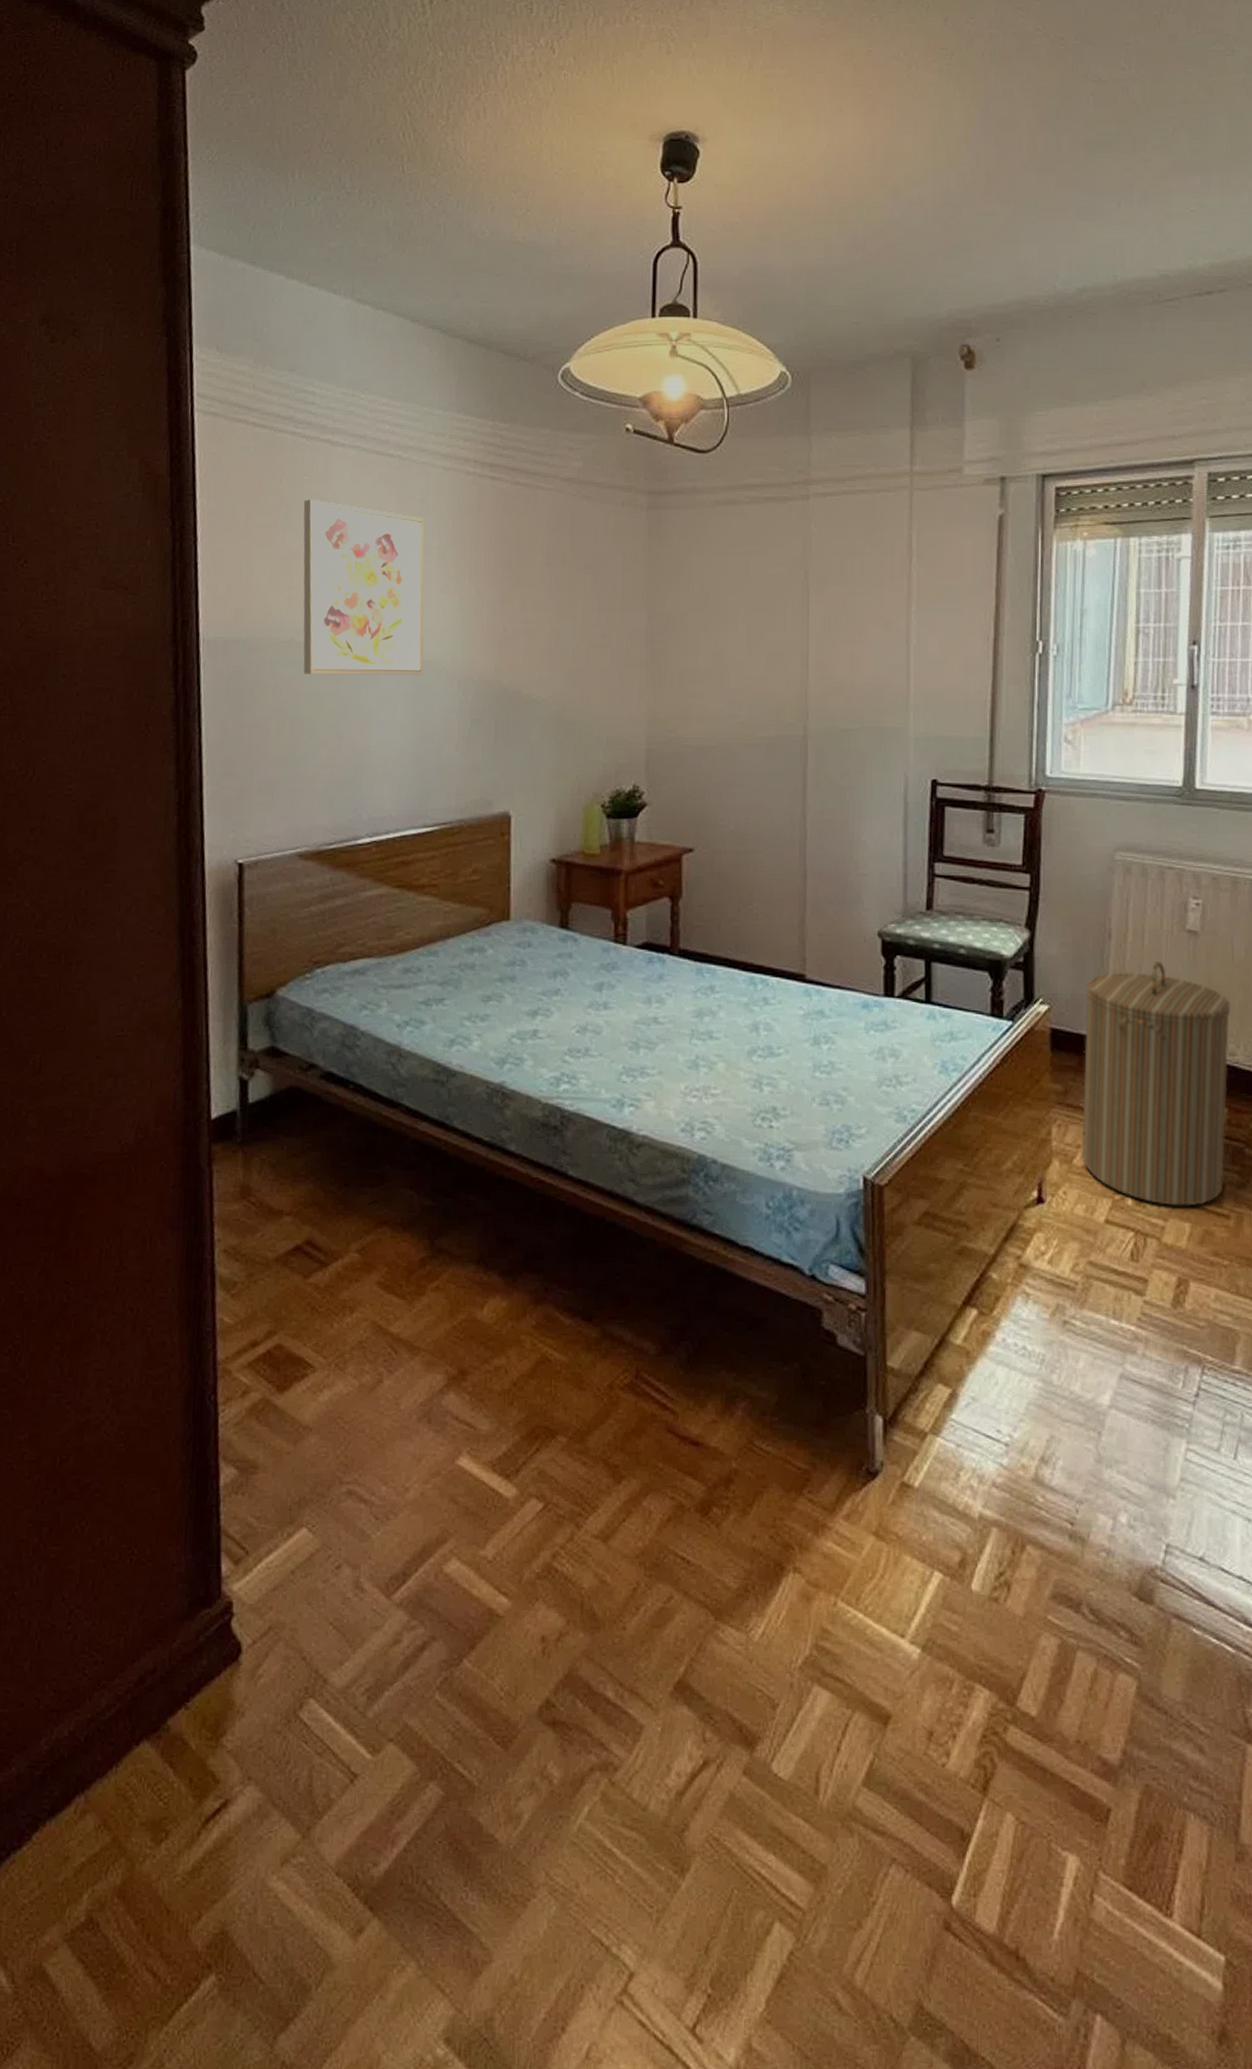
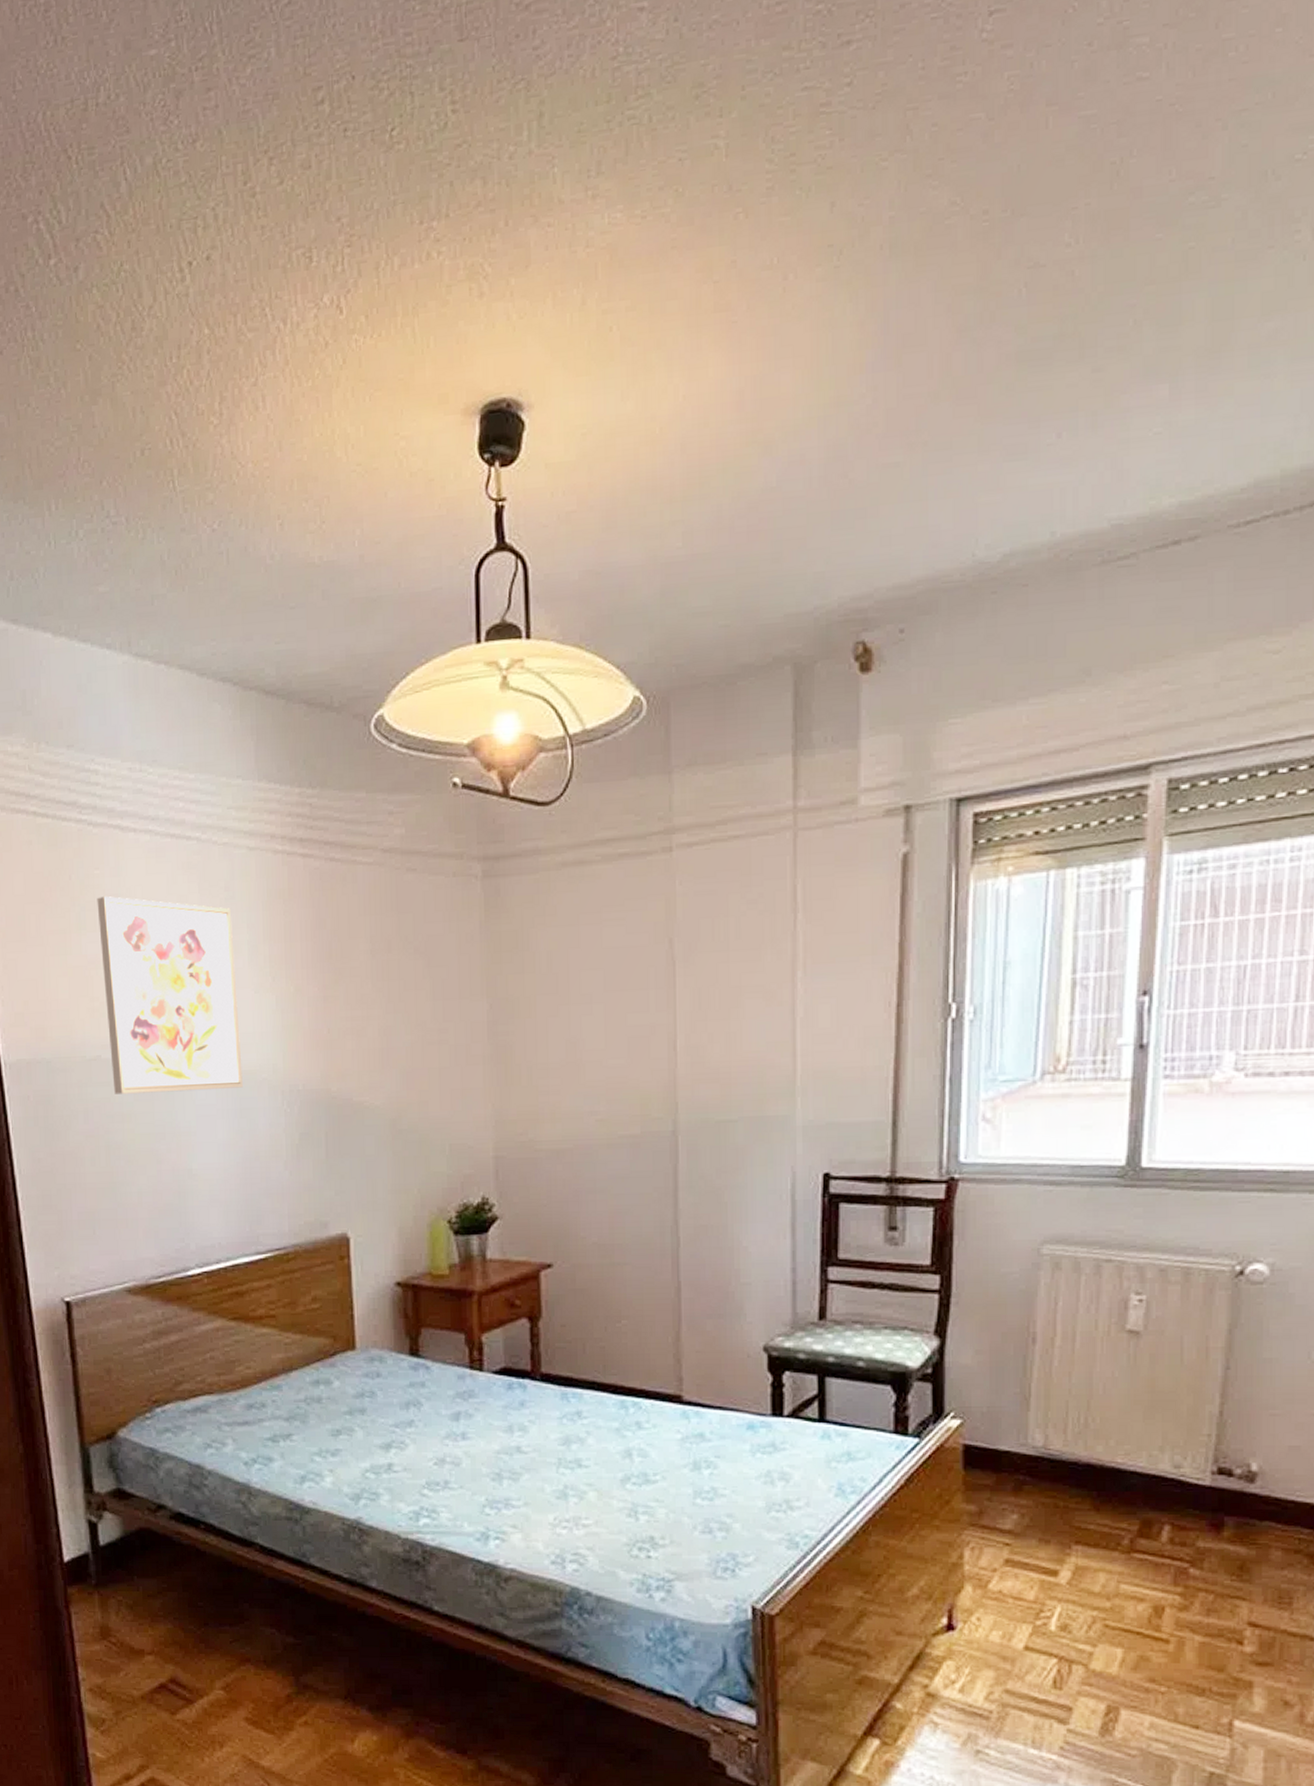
laundry hamper: present [1081,961,1231,1206] -> none [998,1367,1177,1631]

